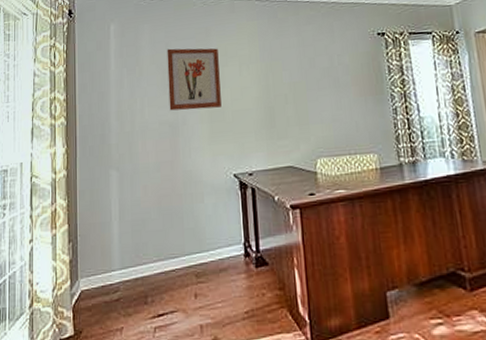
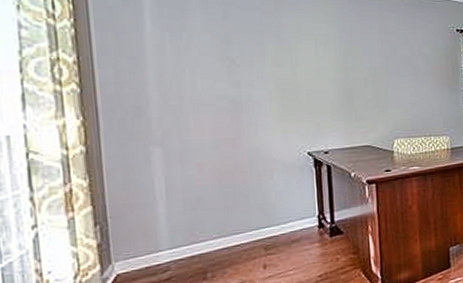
wall art: present [167,48,222,111] -> none [224,17,294,86]

